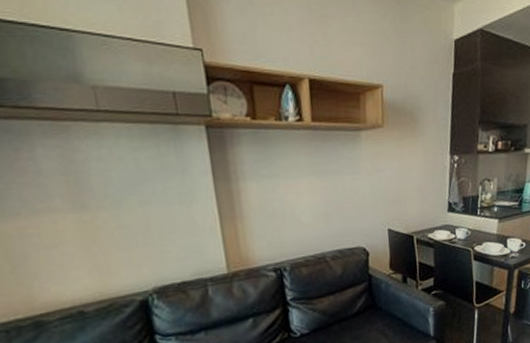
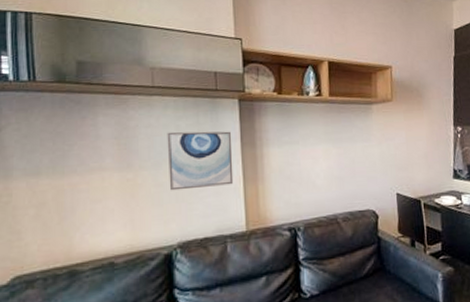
wall art: none [123,163,209,233] -> present [167,131,234,191]

